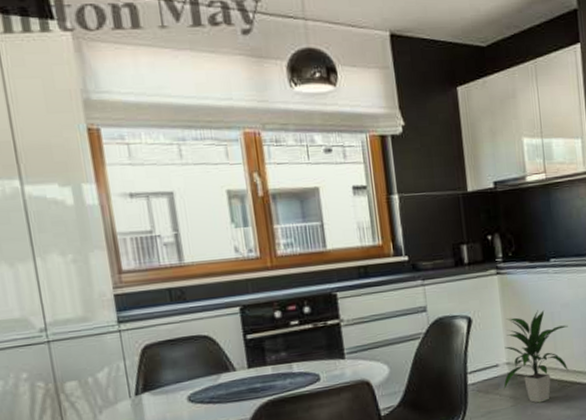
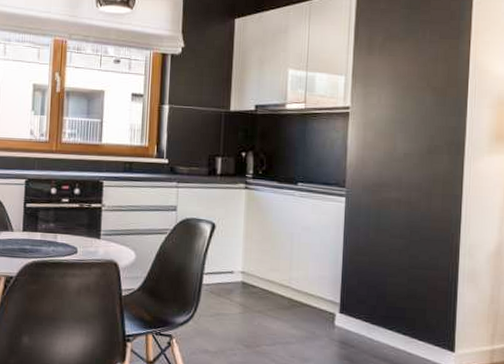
indoor plant: present [503,310,569,403] -> none [235,228,306,316]

